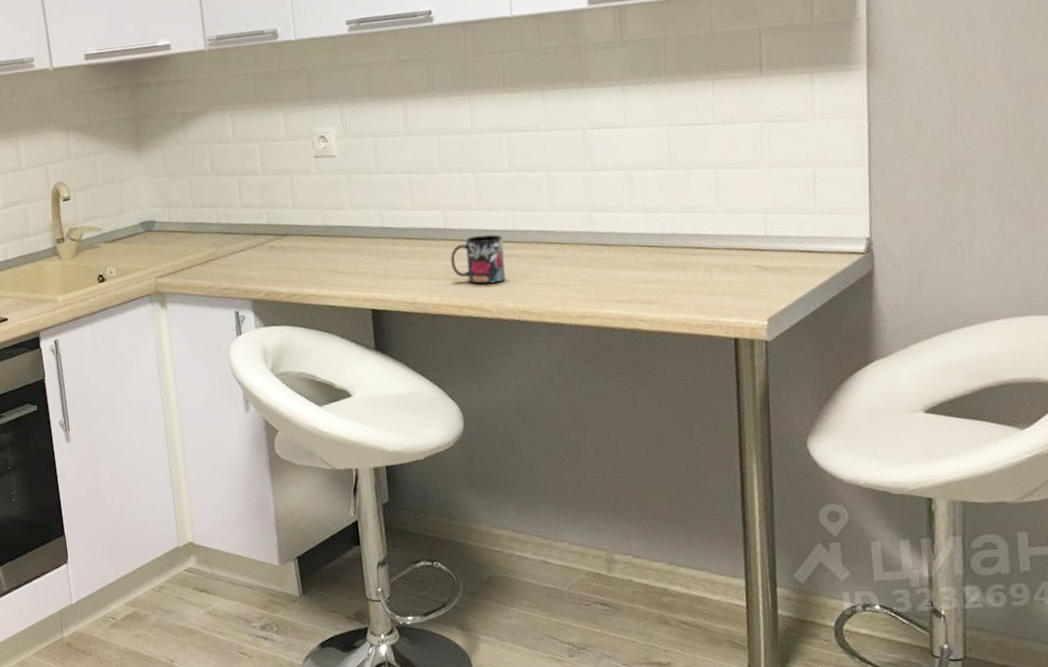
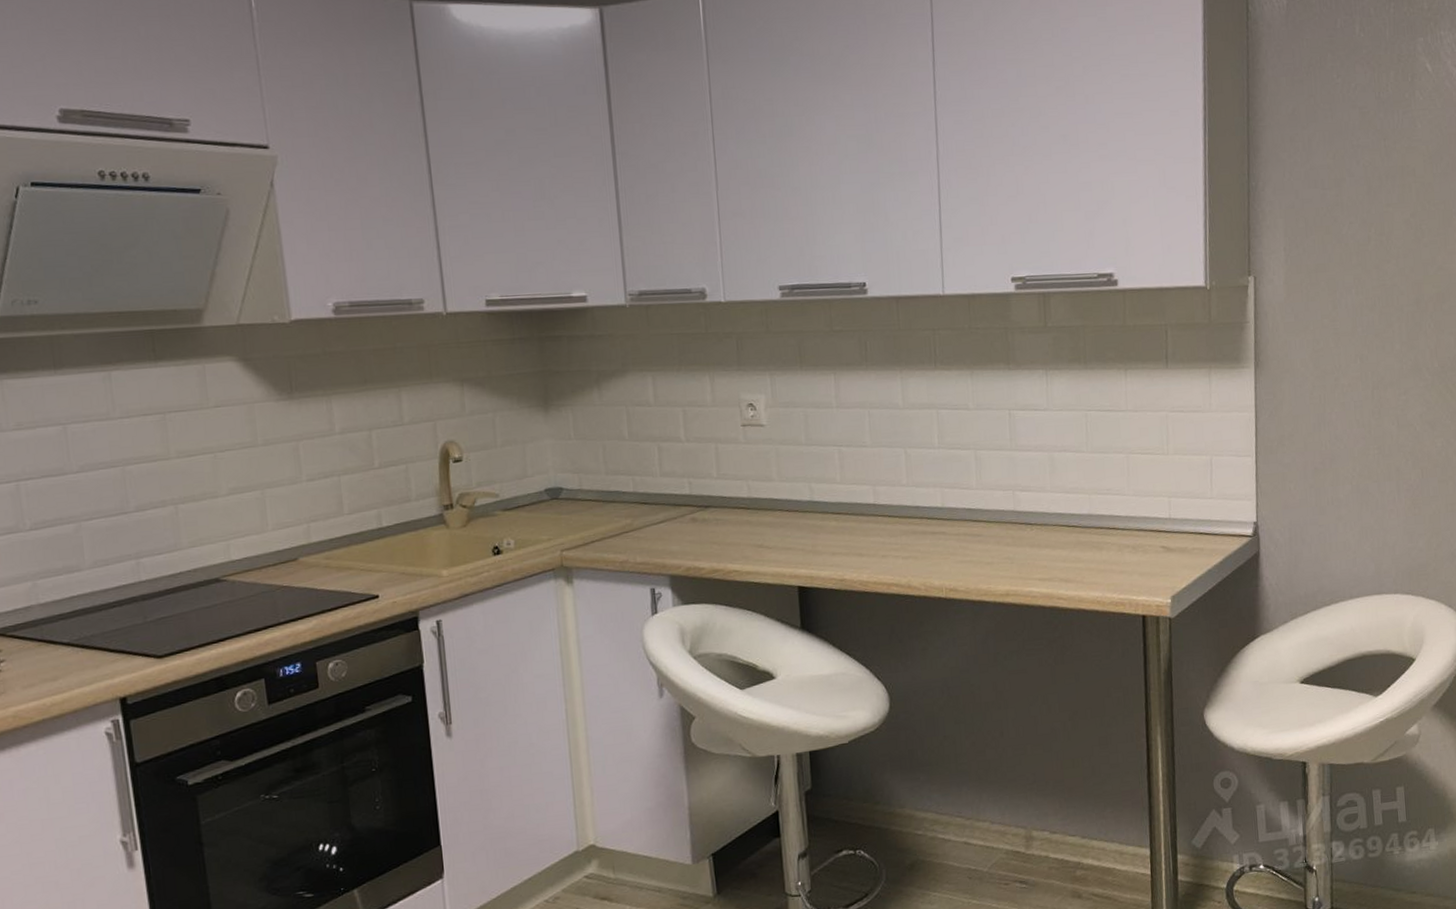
mug: present [450,234,506,285] -> none [880,511,934,562]

